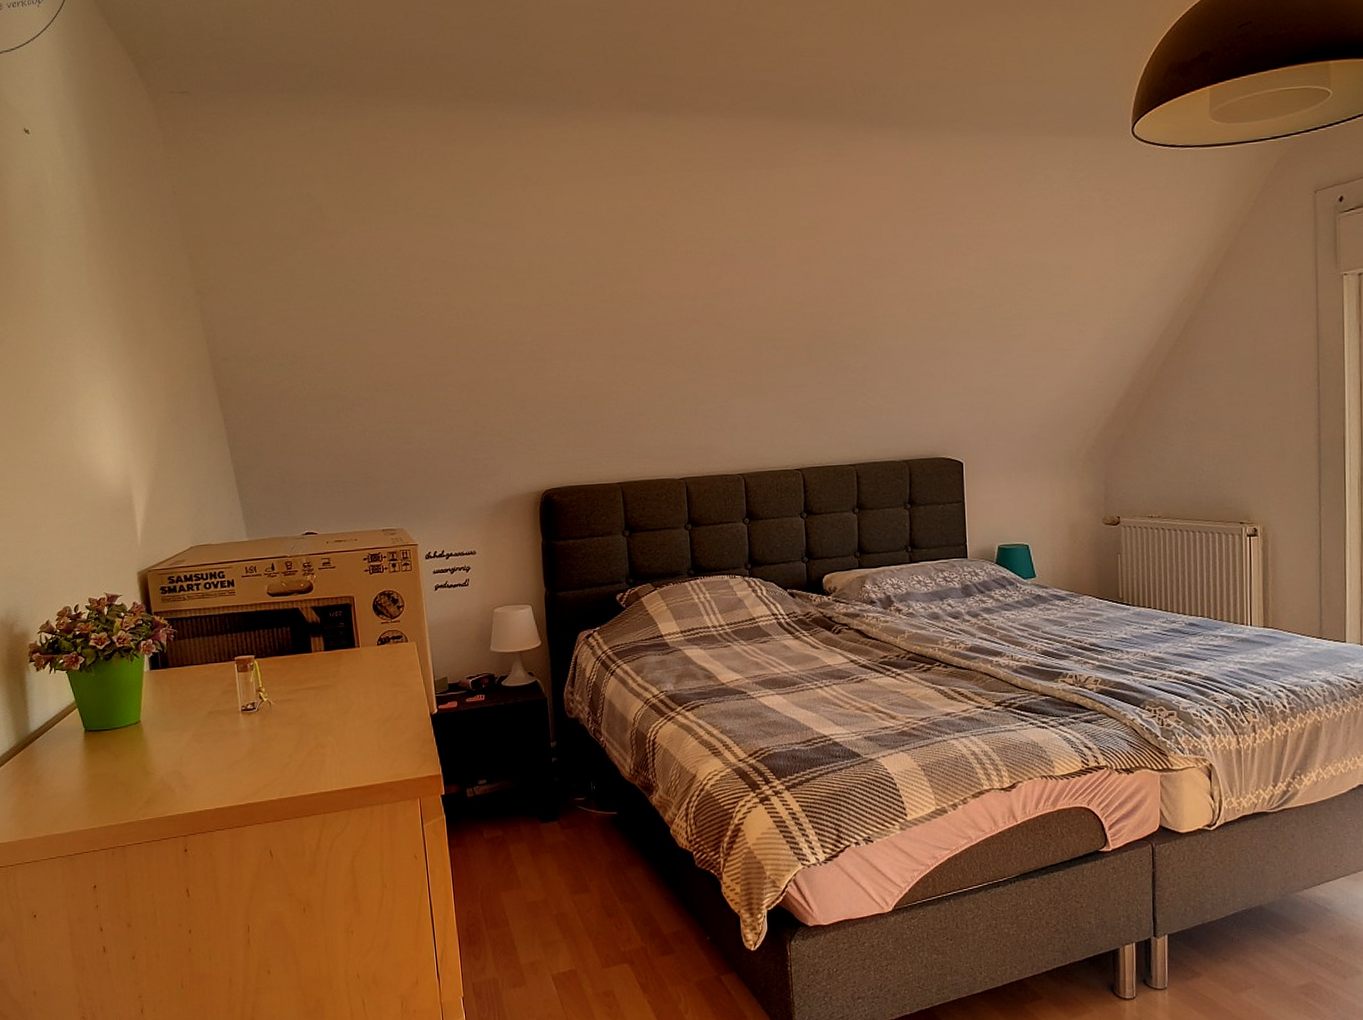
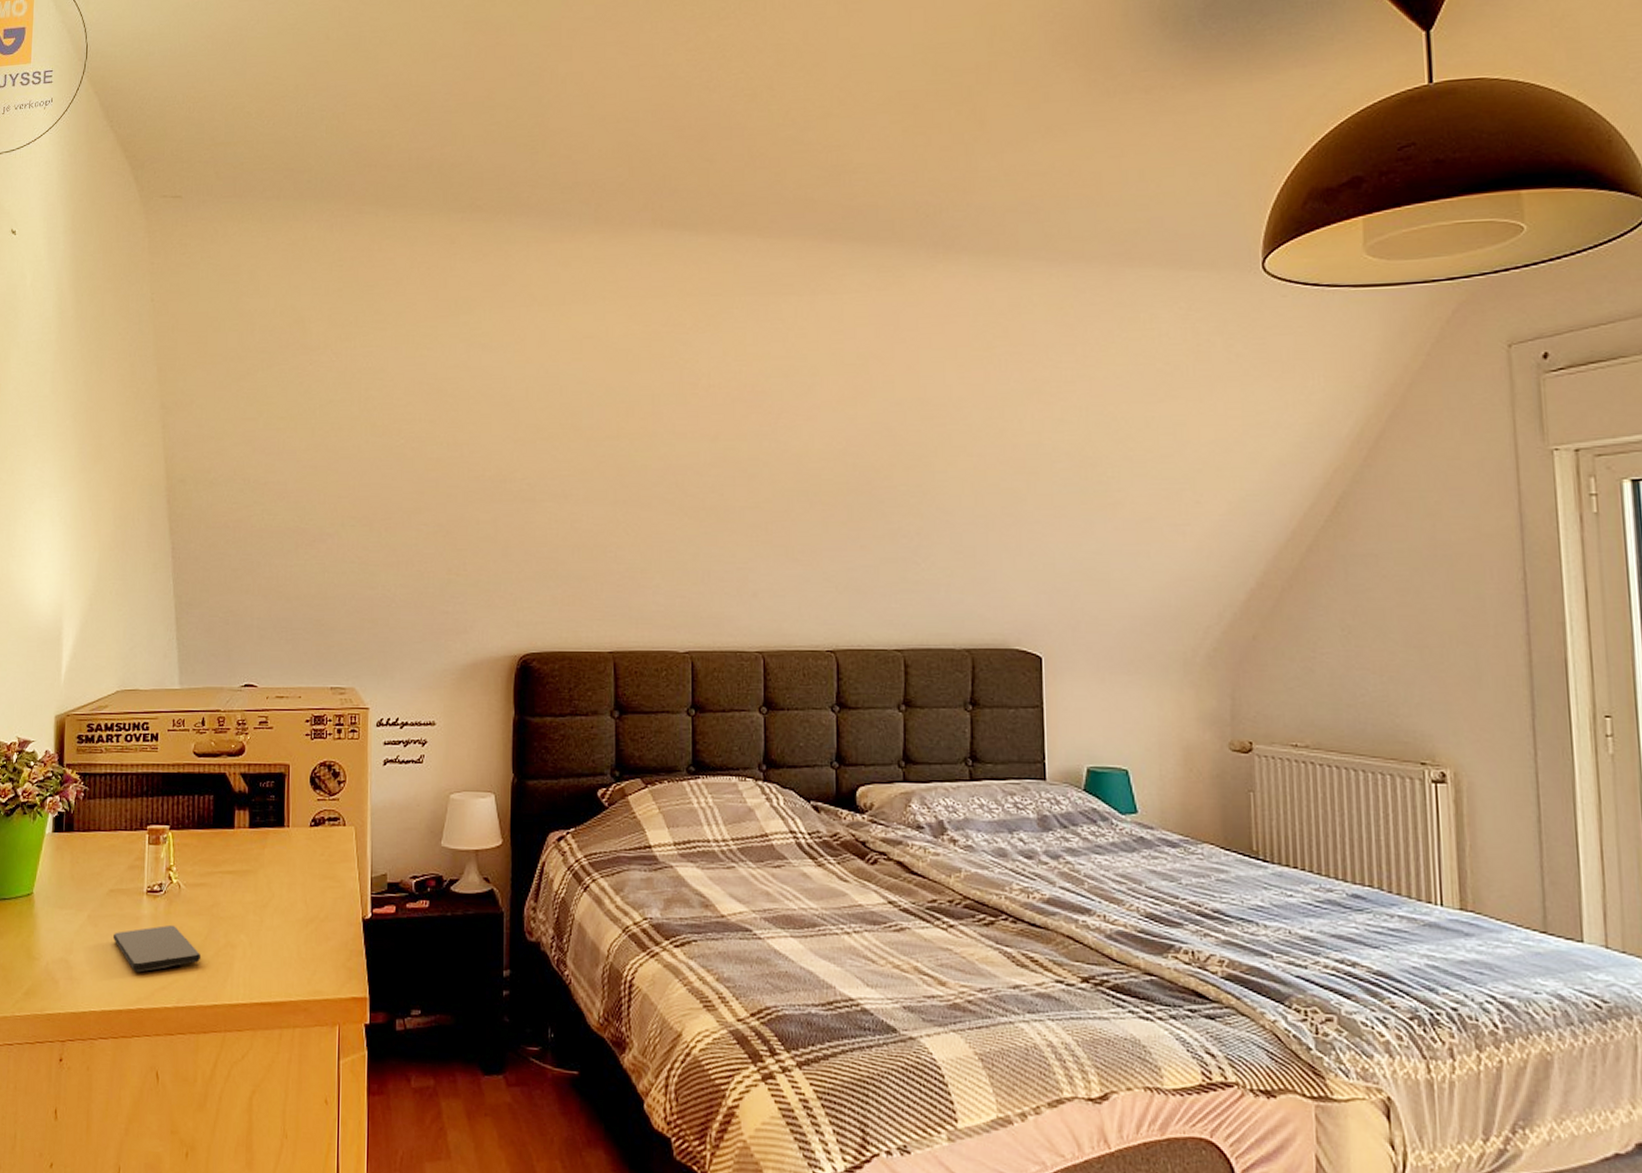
smartphone: none [217,734,296,775] -> present [113,924,200,973]

